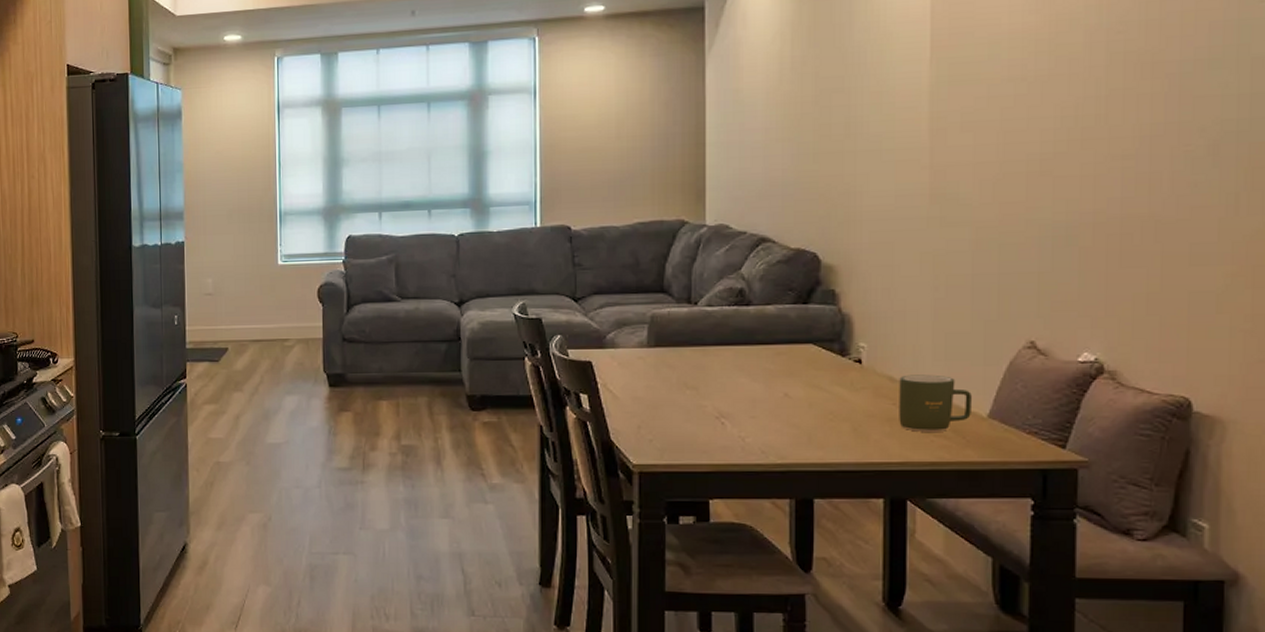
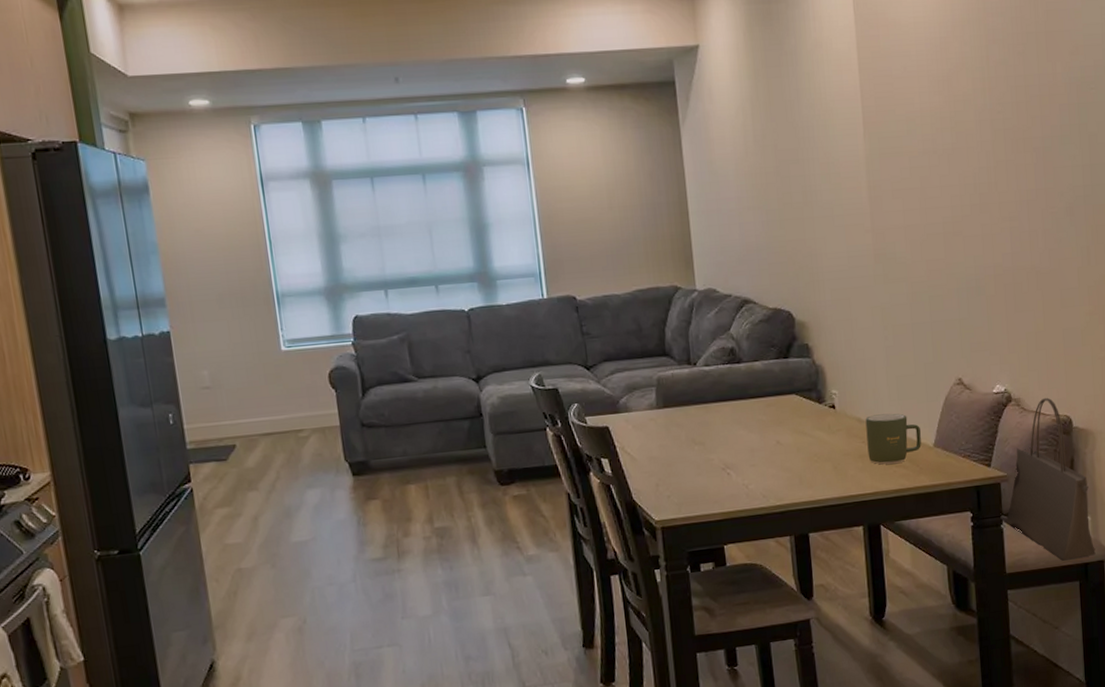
tote bag: none [1080,373,1213,574] -> present [1005,397,1096,561]

